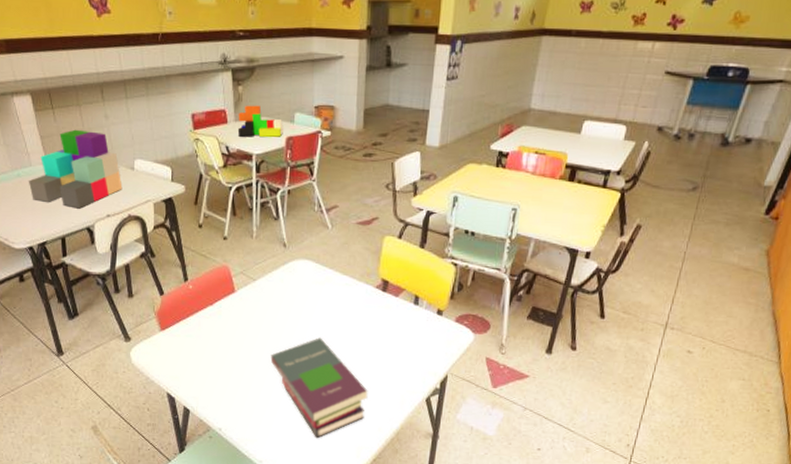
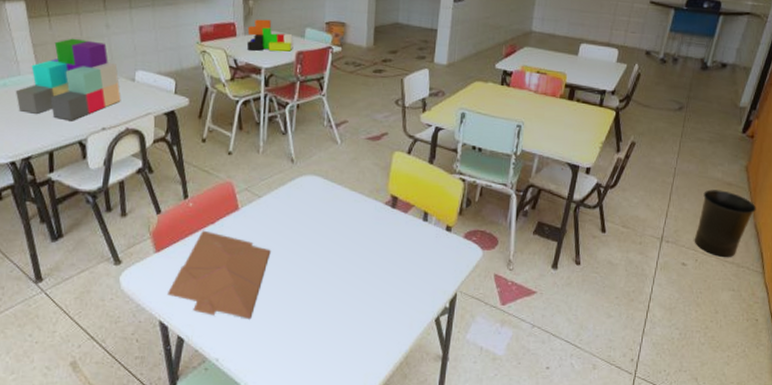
papers: none [173,311,266,394] -> present [168,230,271,320]
books: present [270,337,368,439] -> none [274,257,376,366]
waste bin: none [702,275,776,346] -> present [694,189,756,257]

